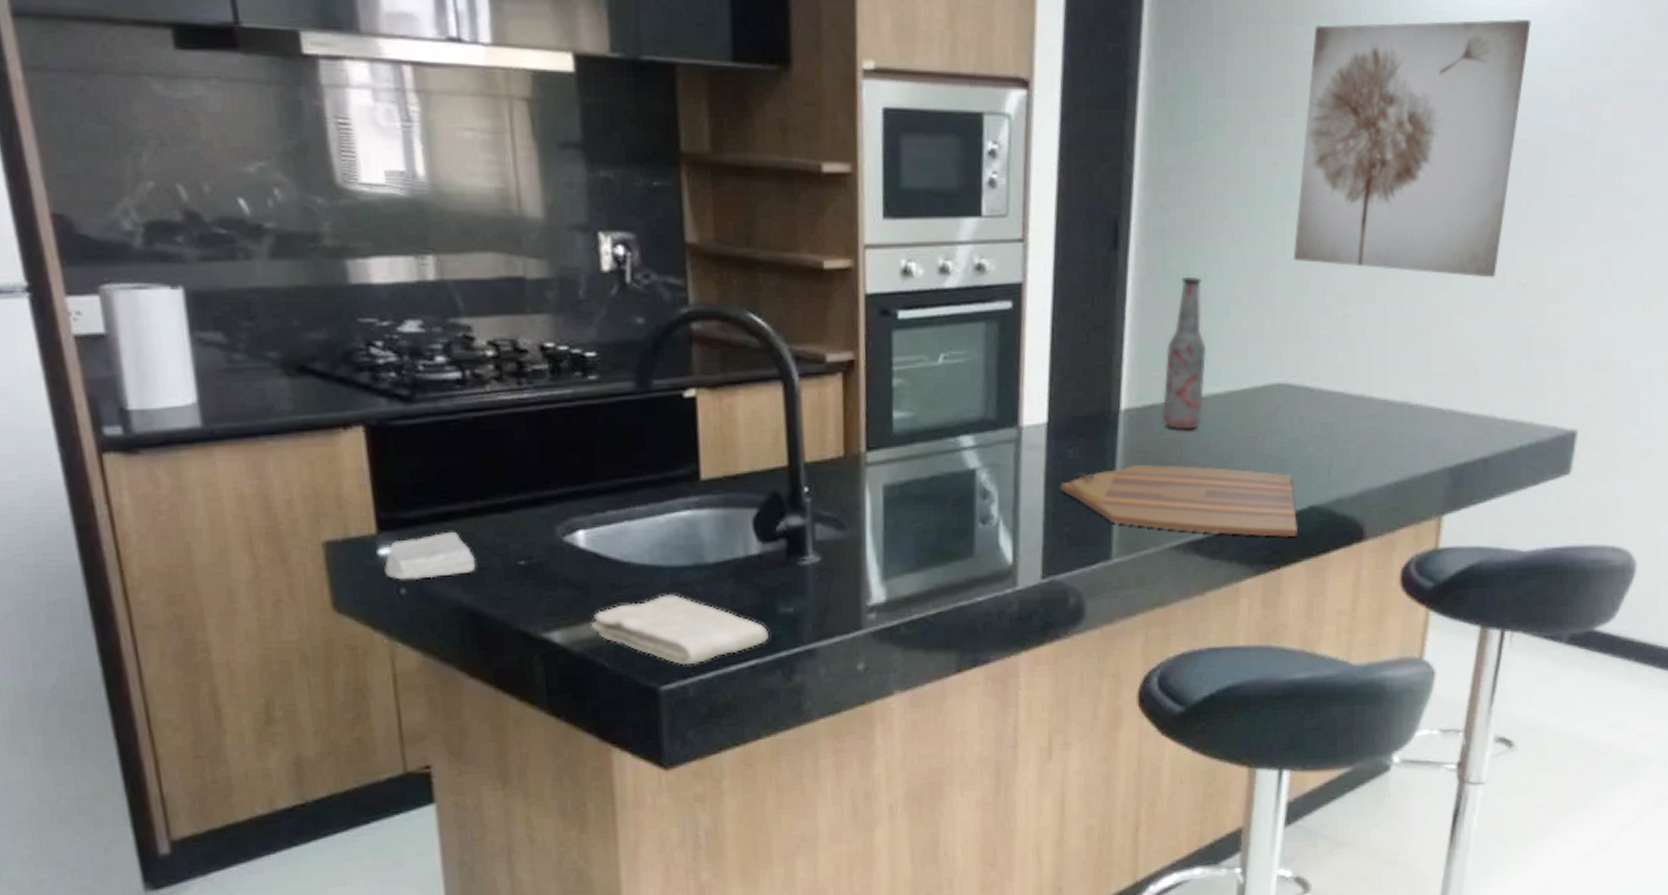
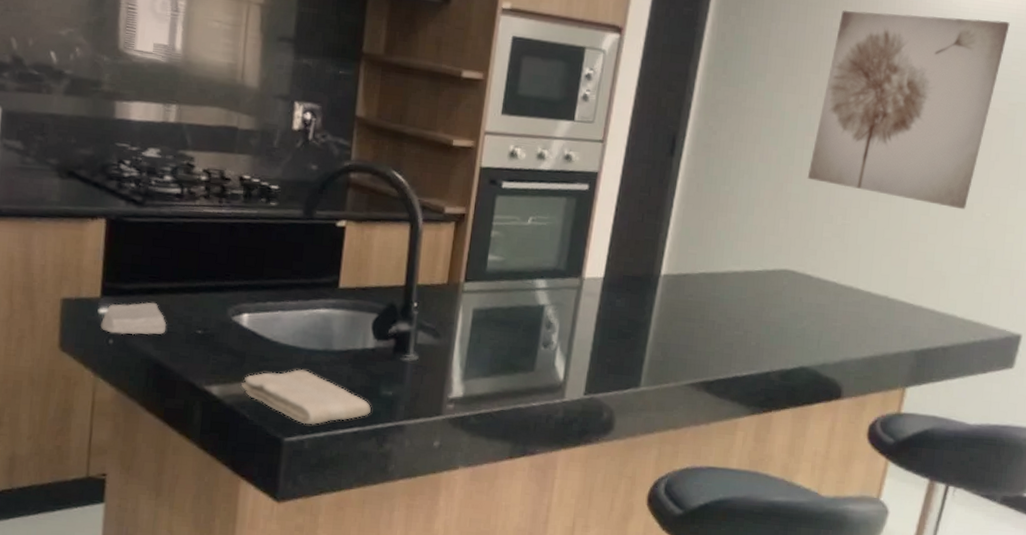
cutting board: present [1060,464,1297,538] -> none [607,317,790,389]
bottle: present [1161,277,1207,430] -> none [692,182,734,297]

